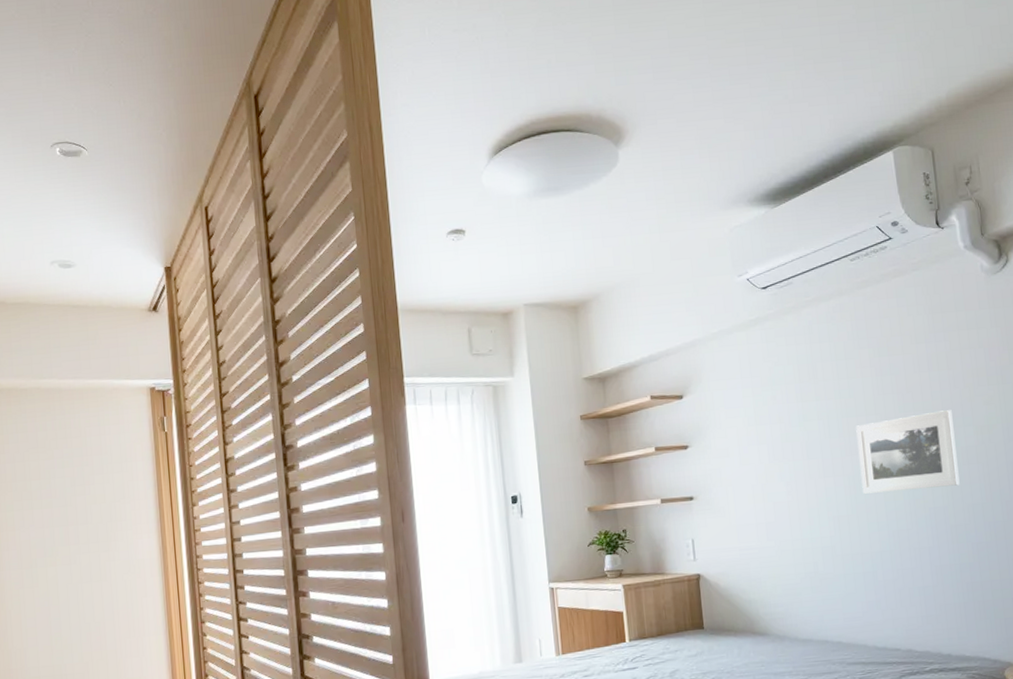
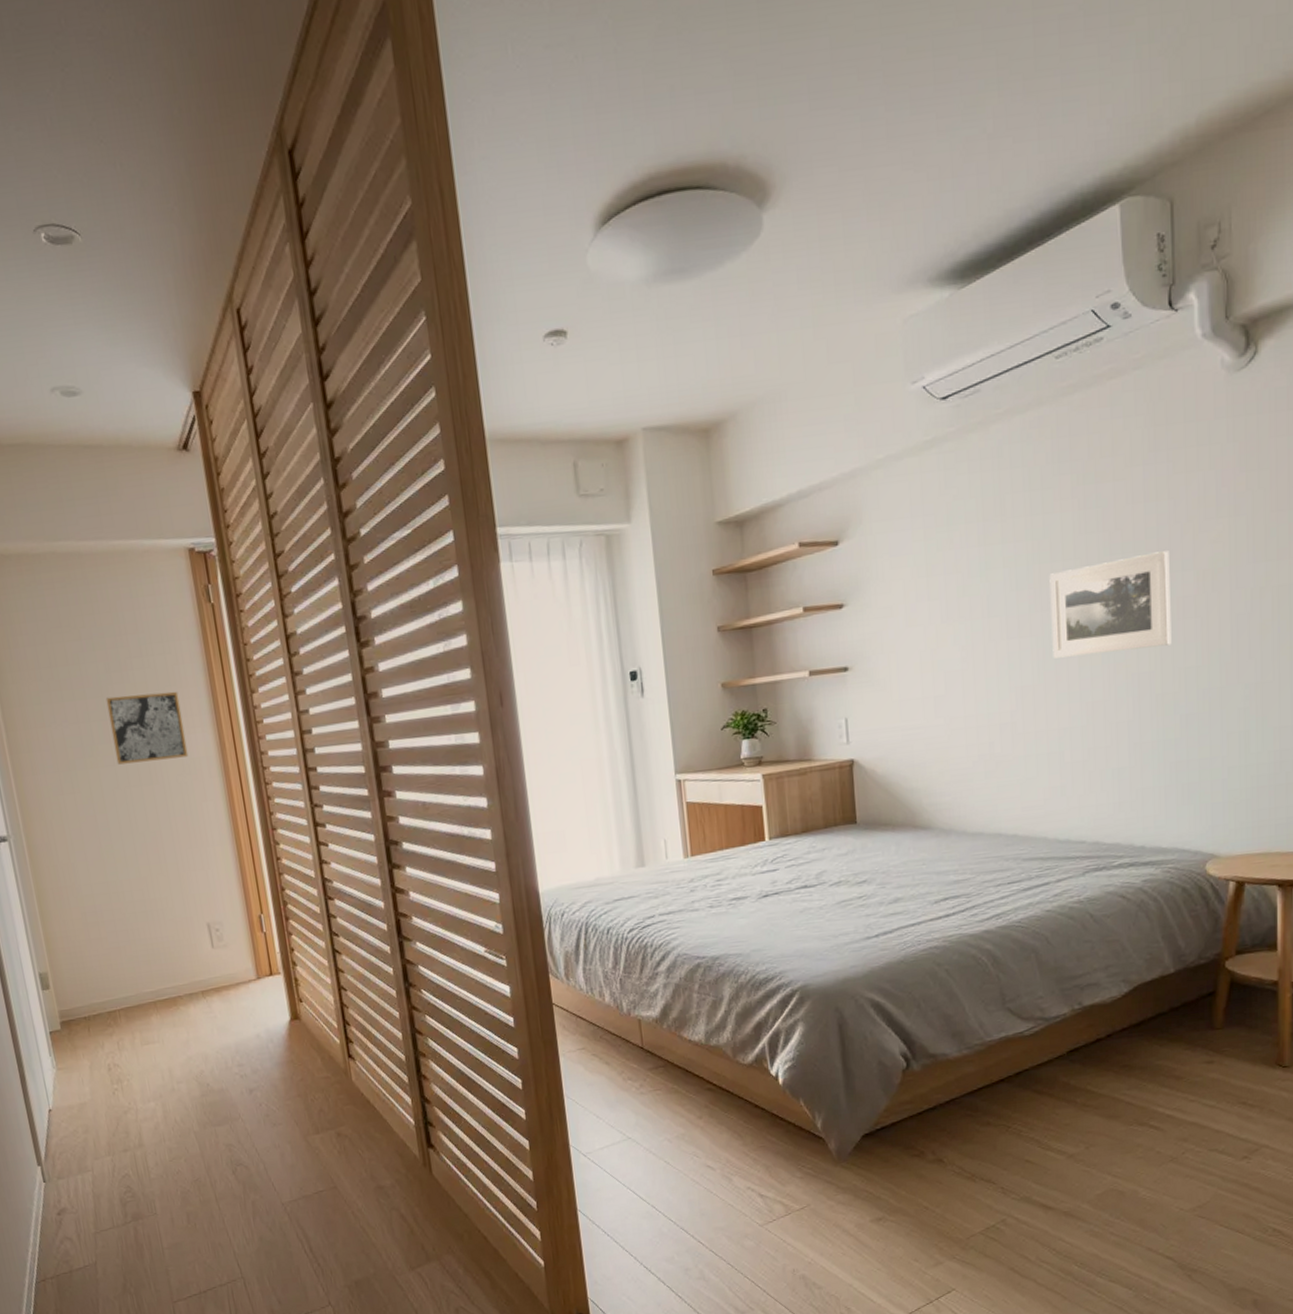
wall art: none [69,503,135,564] -> present [106,691,189,765]

